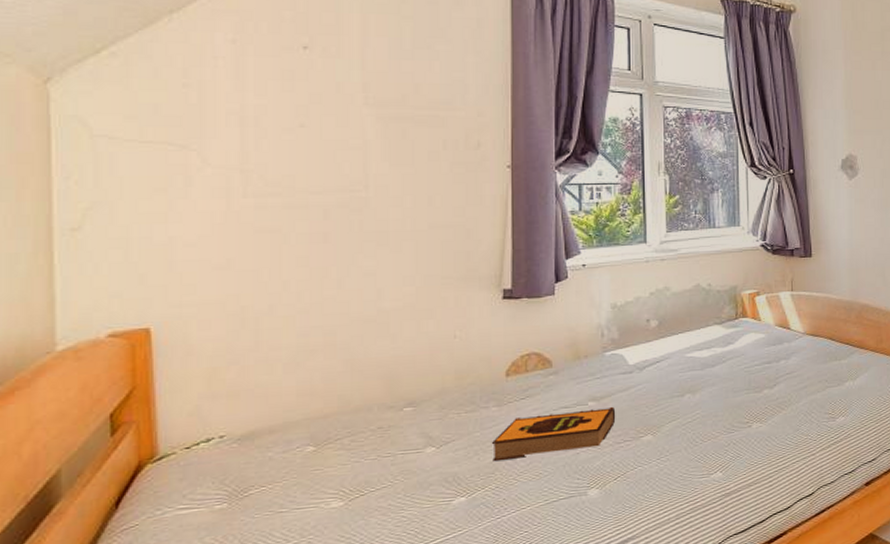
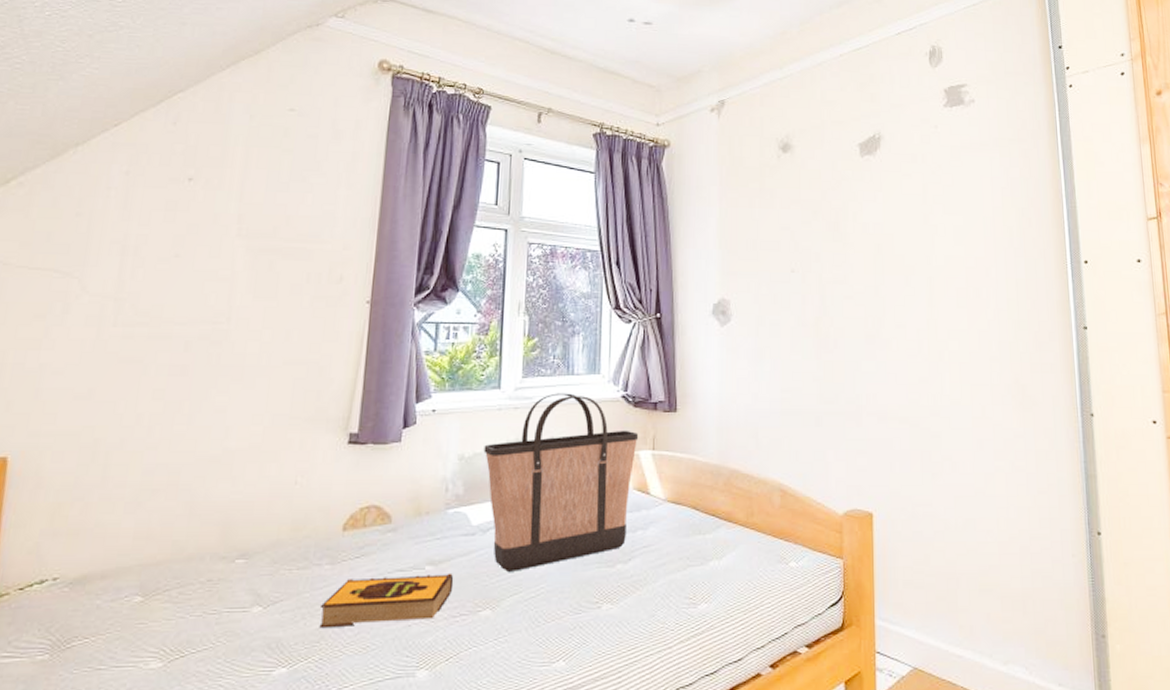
shopping bag: none [635,244,778,402] -> present [483,393,639,572]

